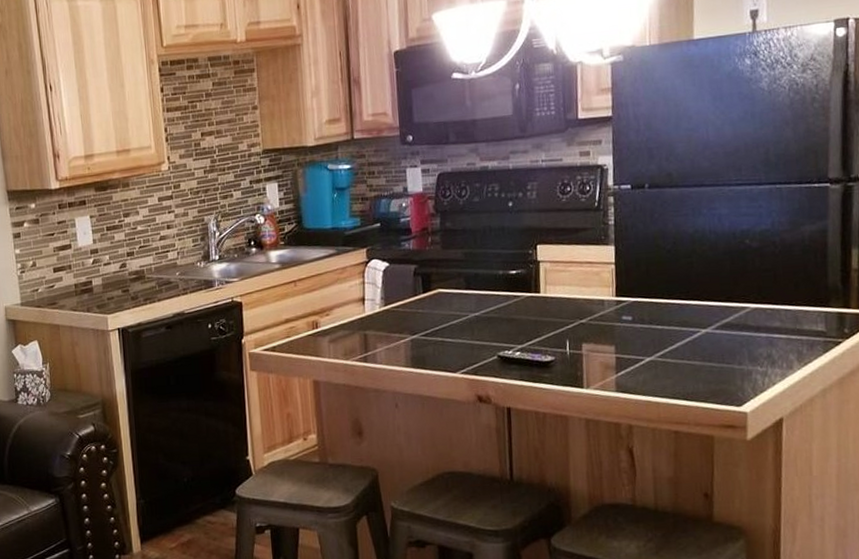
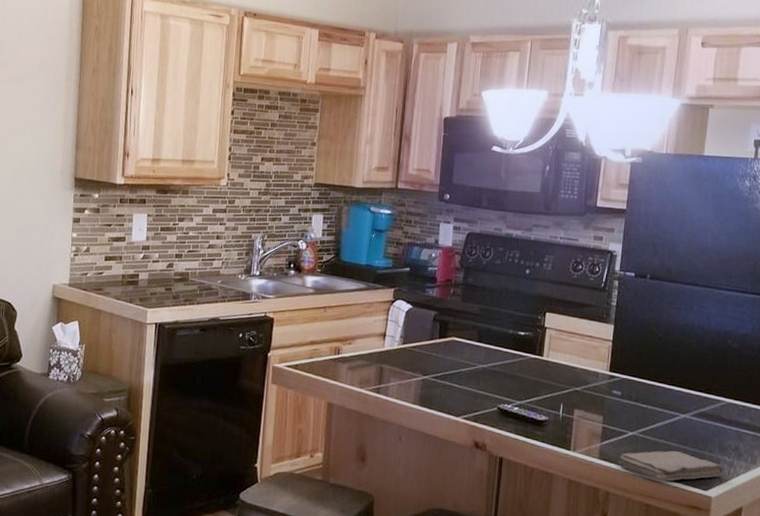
washcloth: none [638,370,758,404] -> present [618,451,725,482]

